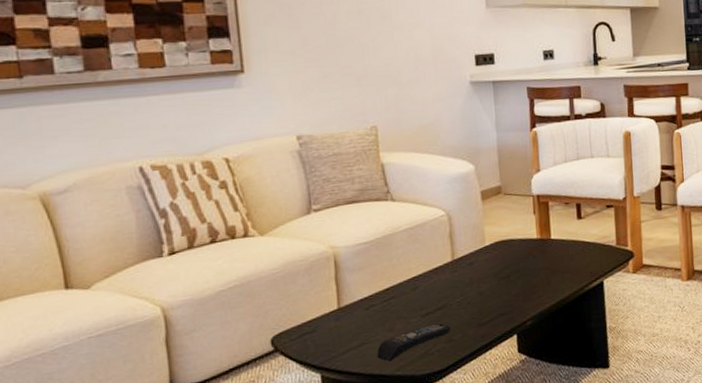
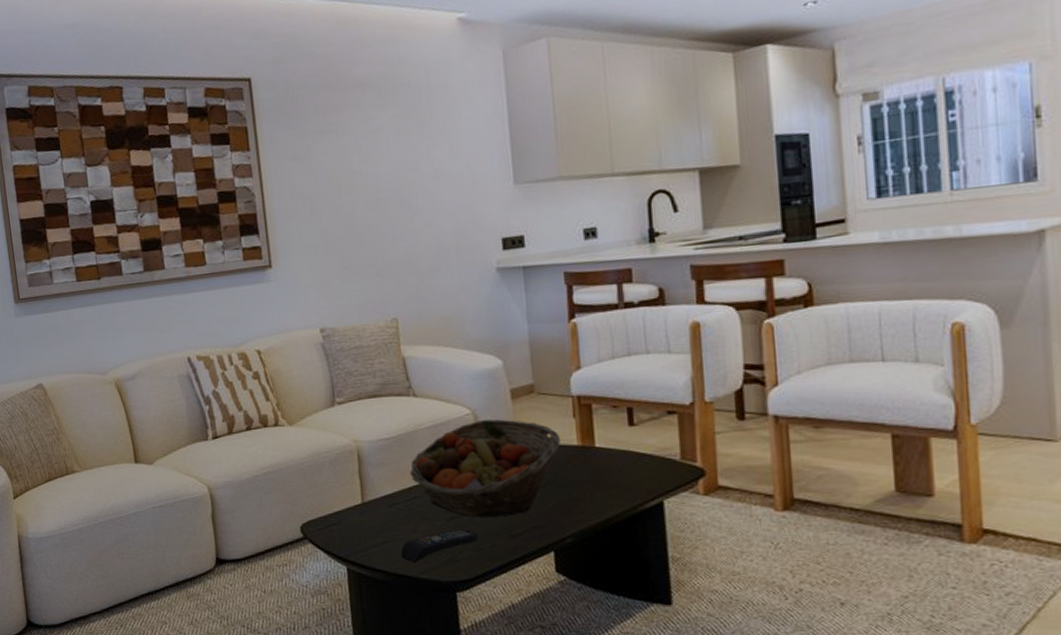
fruit basket: none [386,218,523,312] -> present [409,419,560,518]

